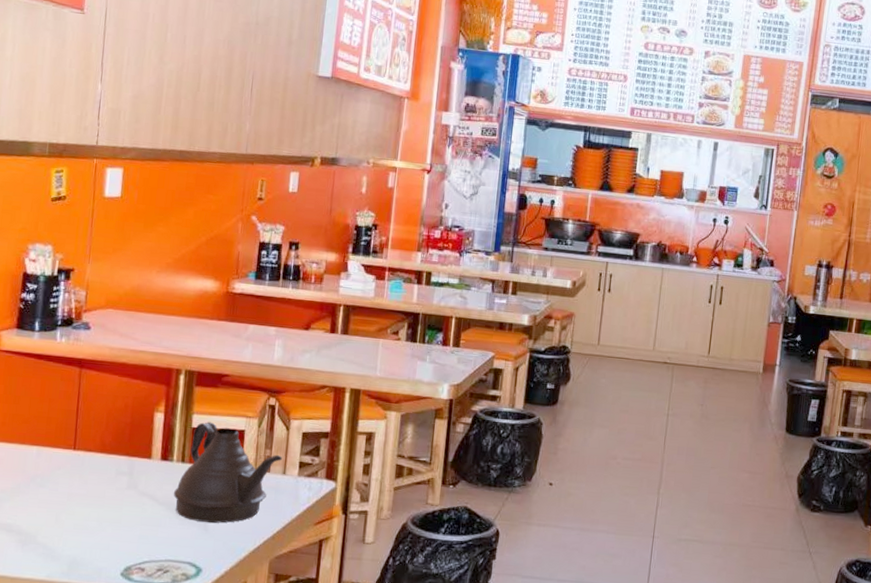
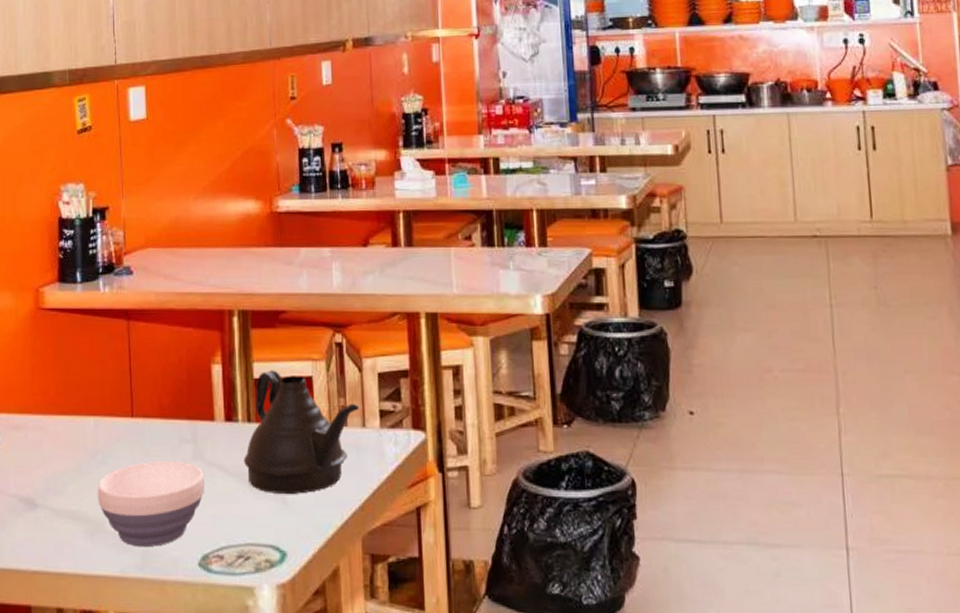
bowl: none [32,487,136,558] -> present [97,460,205,548]

